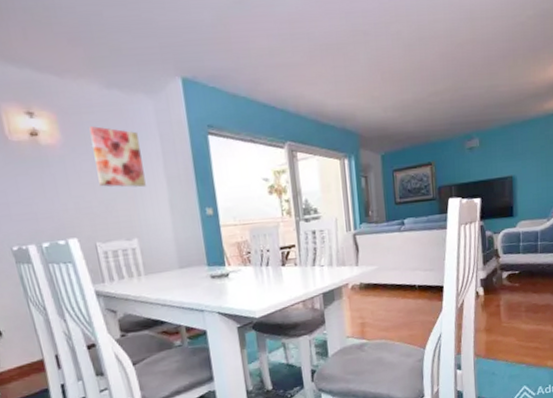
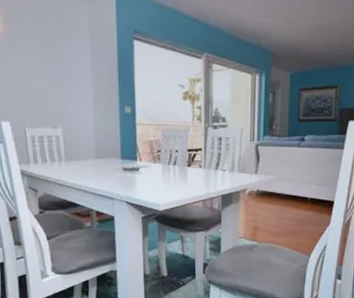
wall art: present [89,126,146,188] -> none [29,22,74,81]

